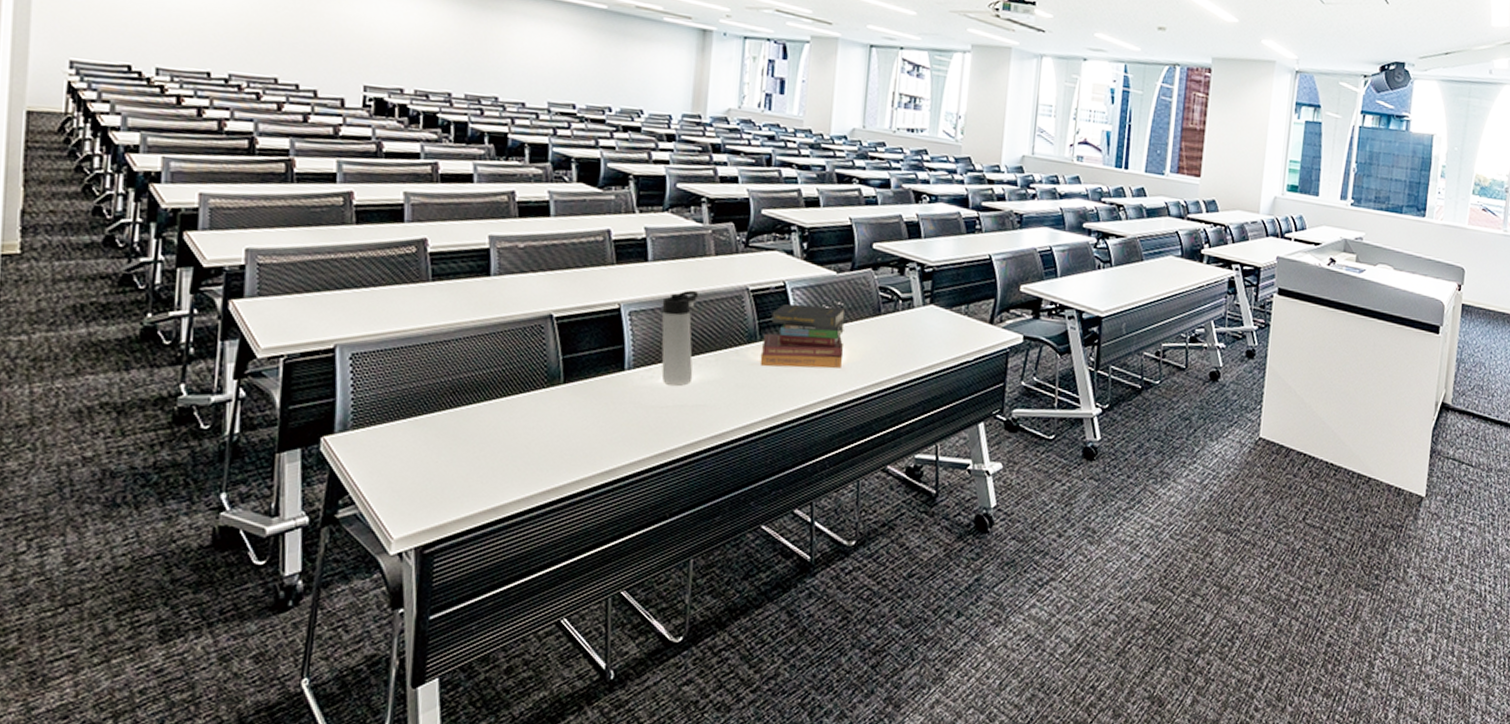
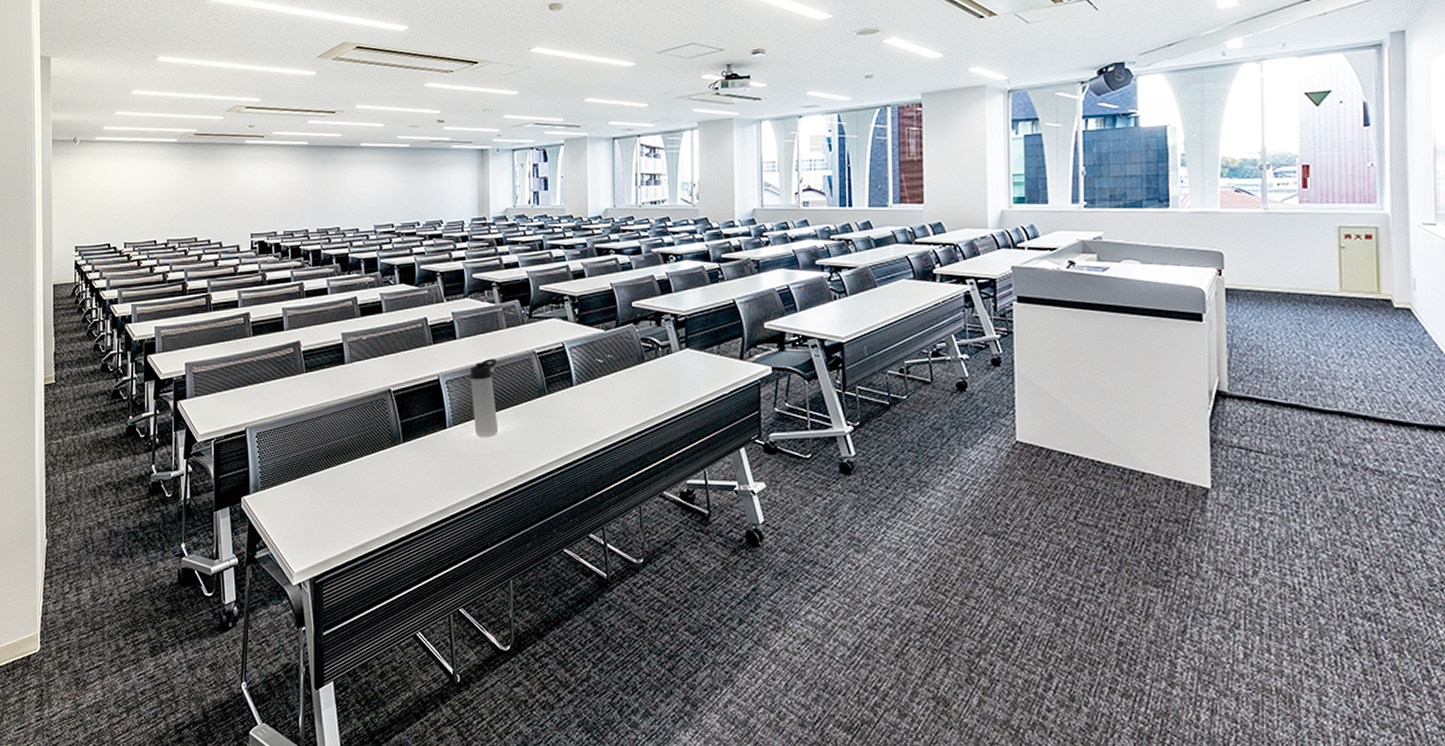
books: present [759,304,845,369] -> none [549,360,617,415]

